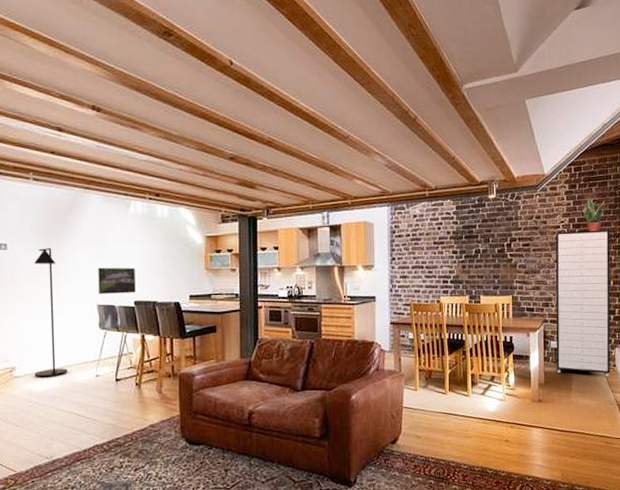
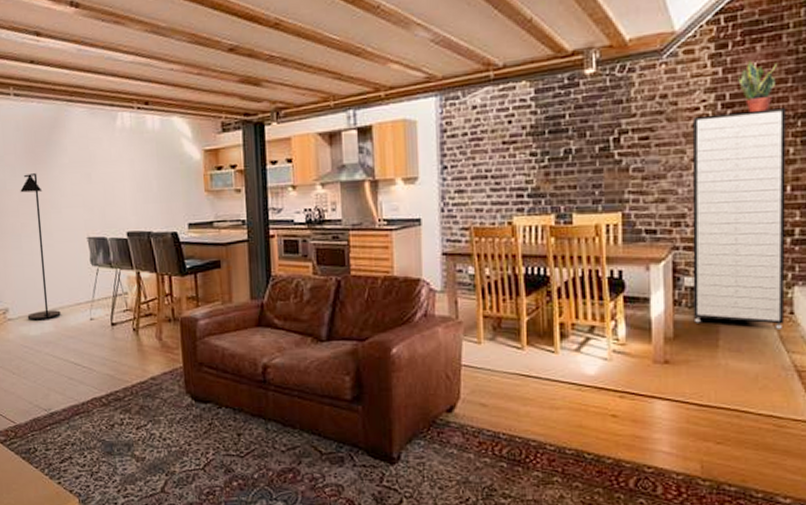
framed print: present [98,267,136,294] -> none [86,192,128,225]

